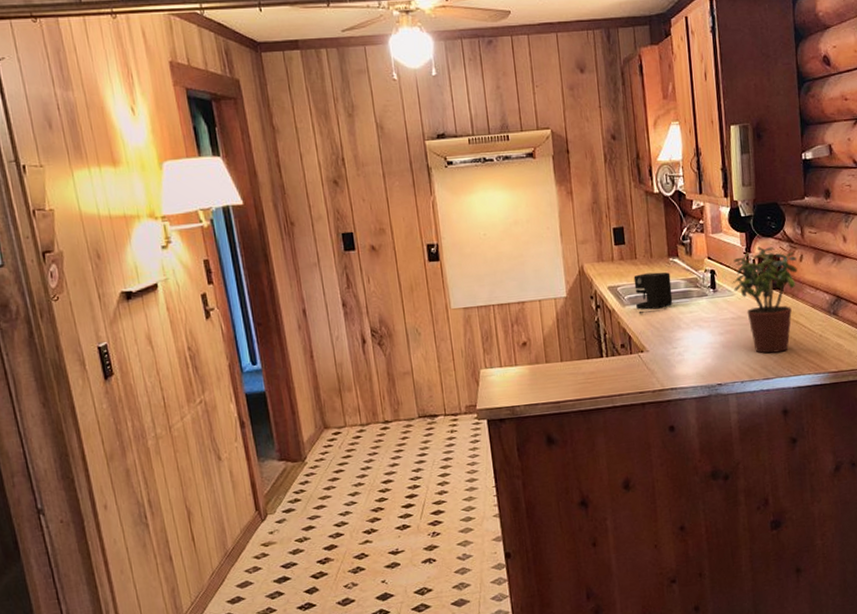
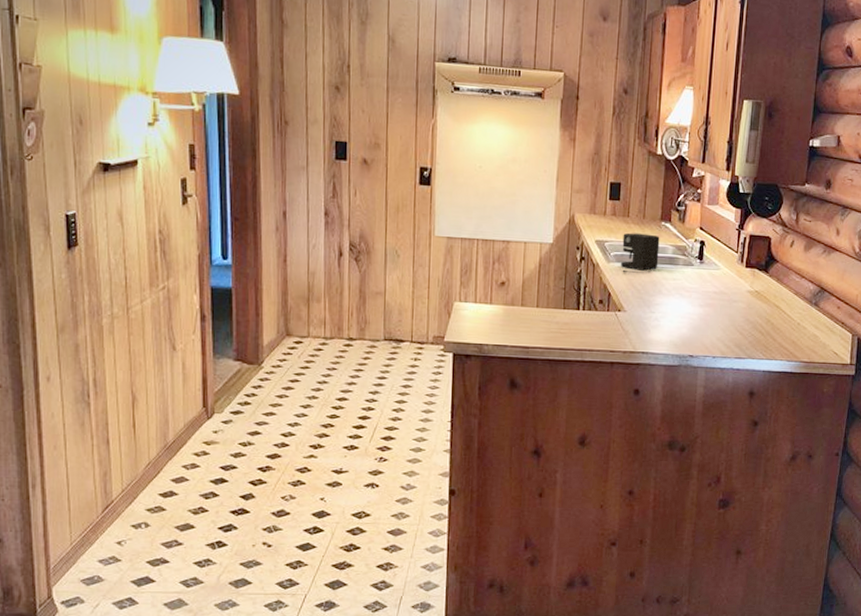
potted plant: present [732,246,798,354] -> none [720,225,787,335]

